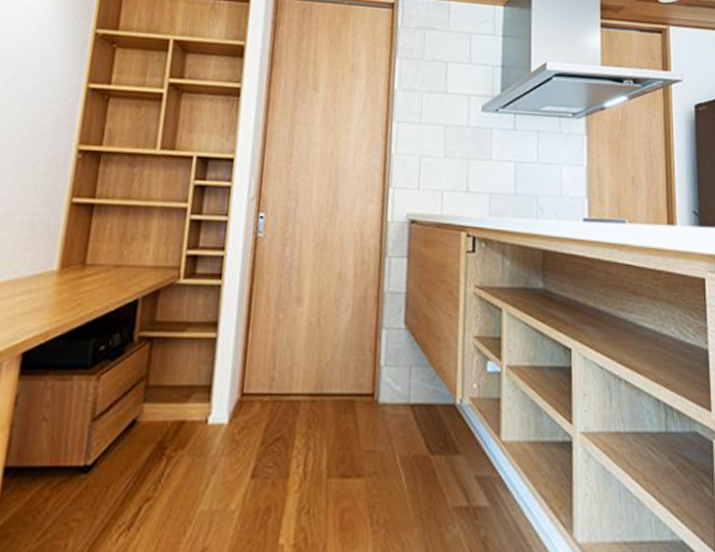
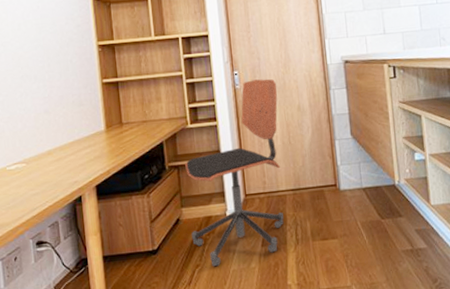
office chair: none [148,228,315,504] -> present [185,79,284,267]

